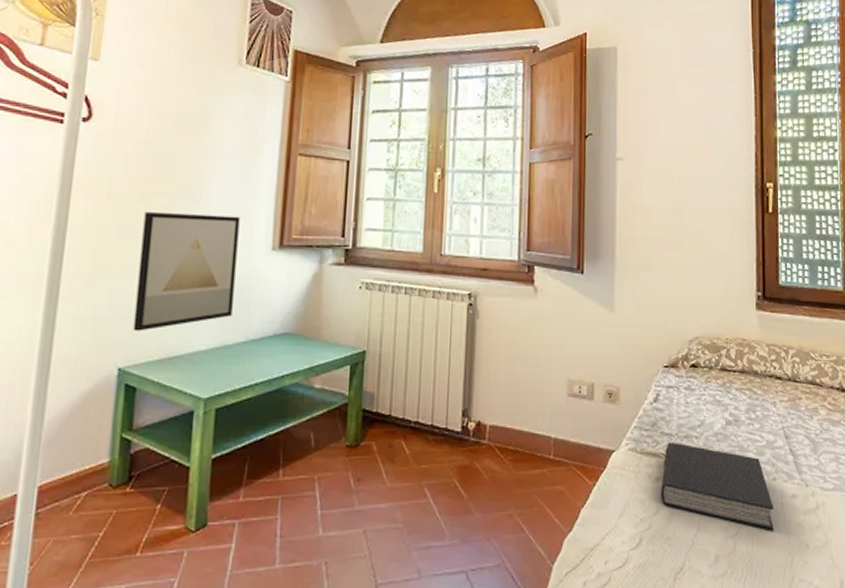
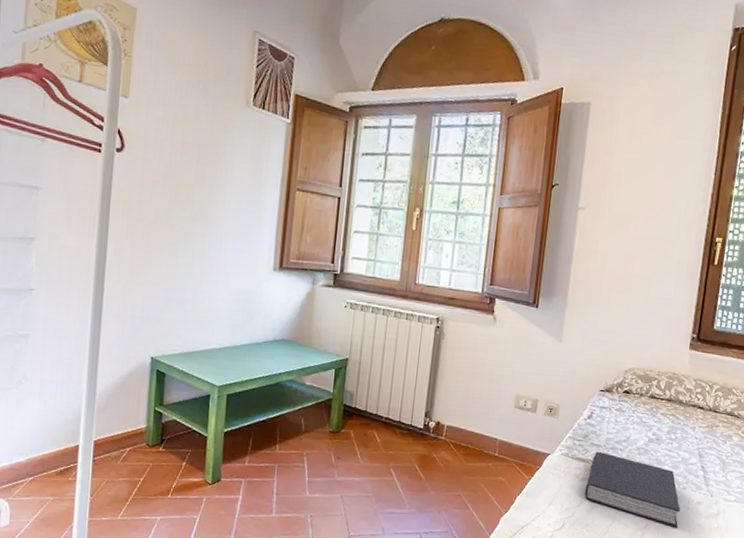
wall art: present [133,212,240,331] -> none [162,232,247,330]

